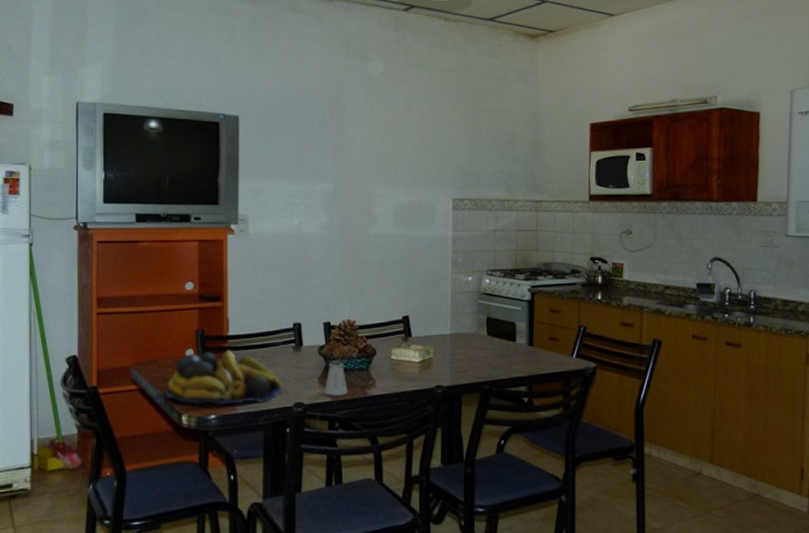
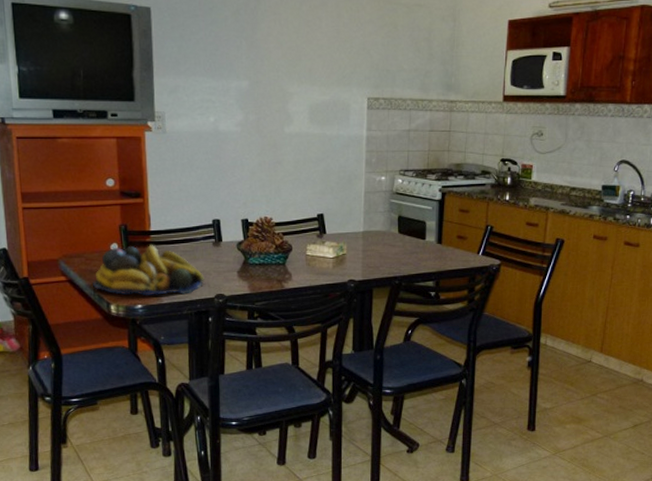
saltshaker: present [324,360,348,396] -> none [243,255,266,289]

